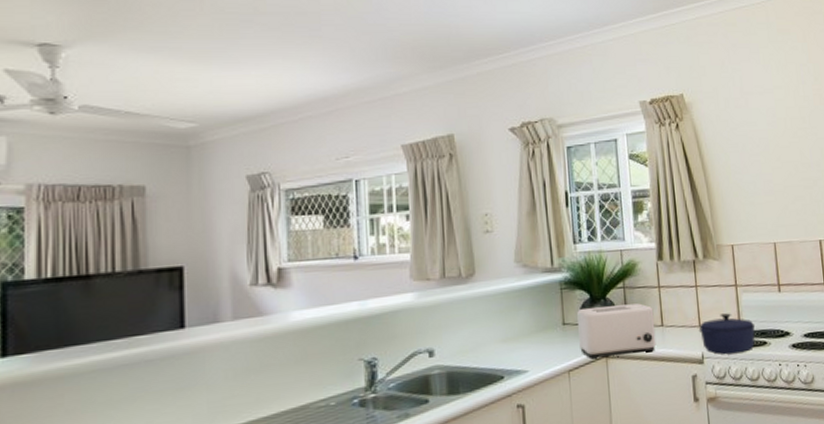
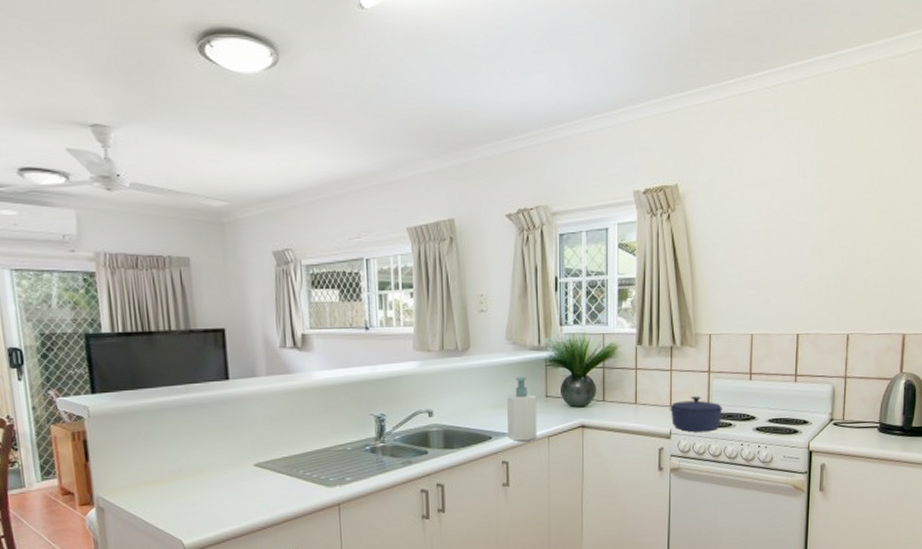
soap bottle: none [519,303,556,380] -> present [507,377,537,442]
toaster: present [577,303,657,359] -> none [559,382,629,428]

